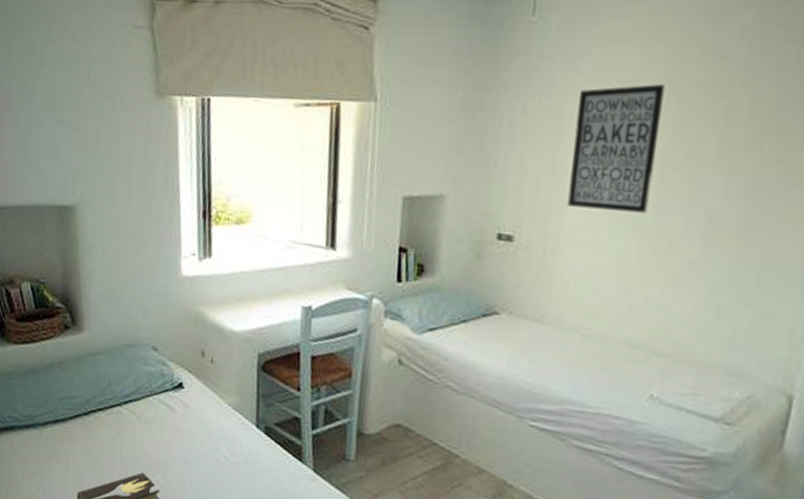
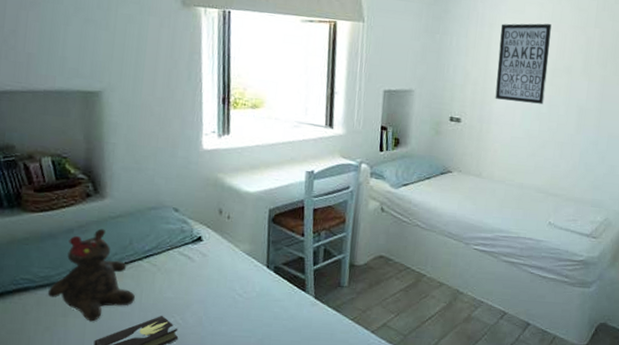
teddy bear: none [32,366,116,471] -> present [47,228,136,322]

